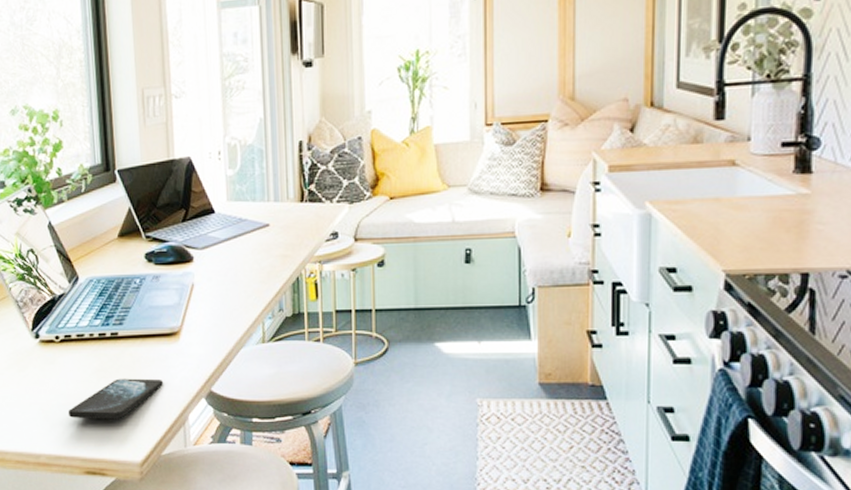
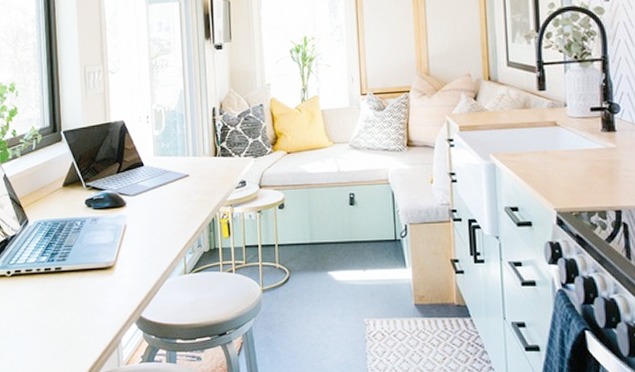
smartphone: present [67,378,163,420] -> none [16,307,100,344]

